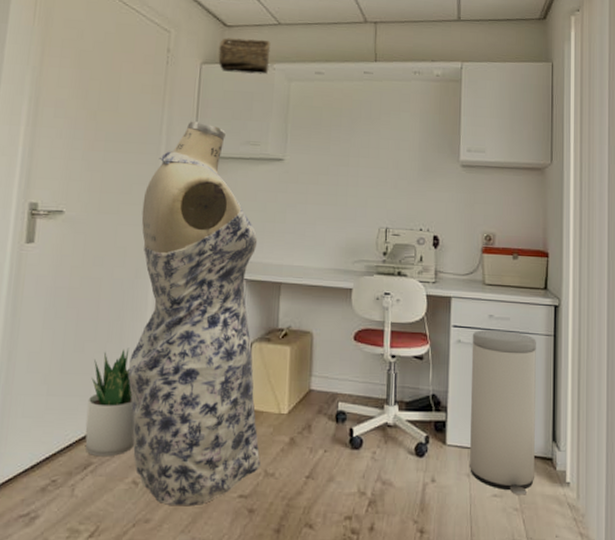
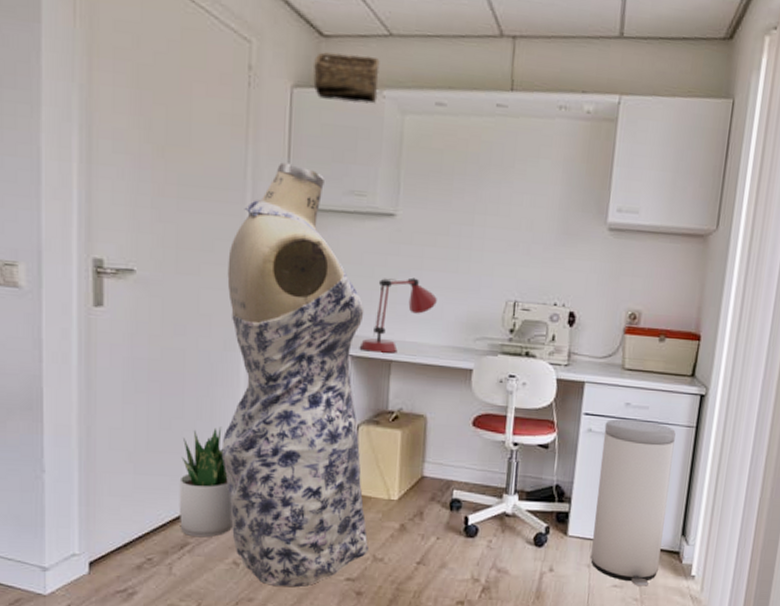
desk lamp: none [253,210,320,276] -> present [359,277,437,353]

